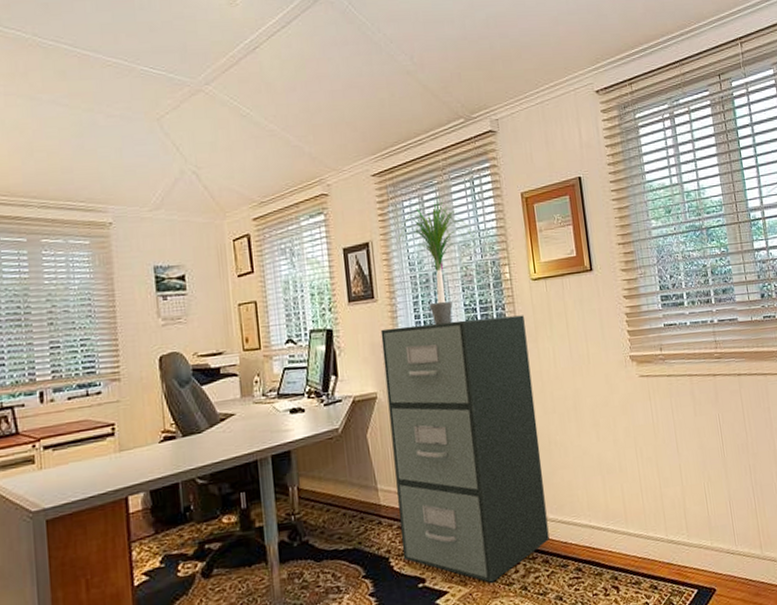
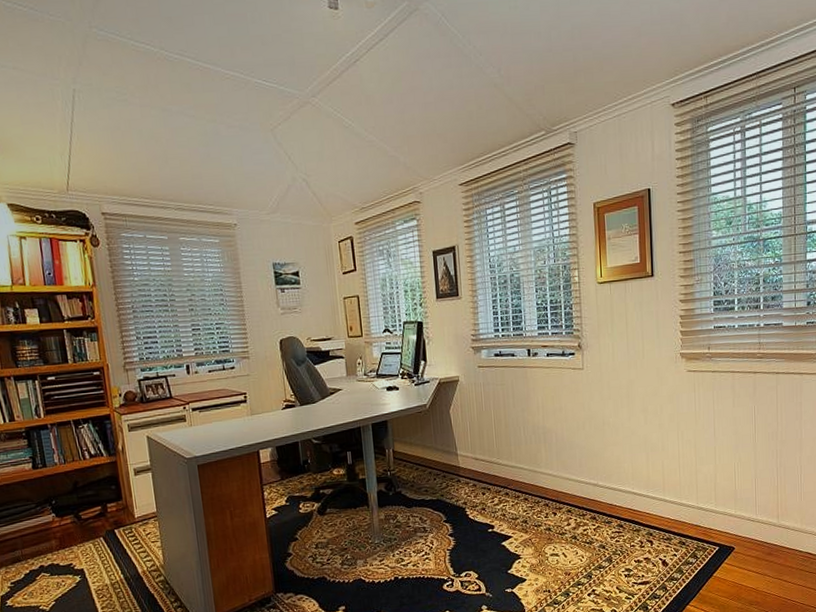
filing cabinet: present [380,315,550,583] -> none [463,314,598,532]
potted plant: present [395,196,478,325] -> none [478,205,552,320]

